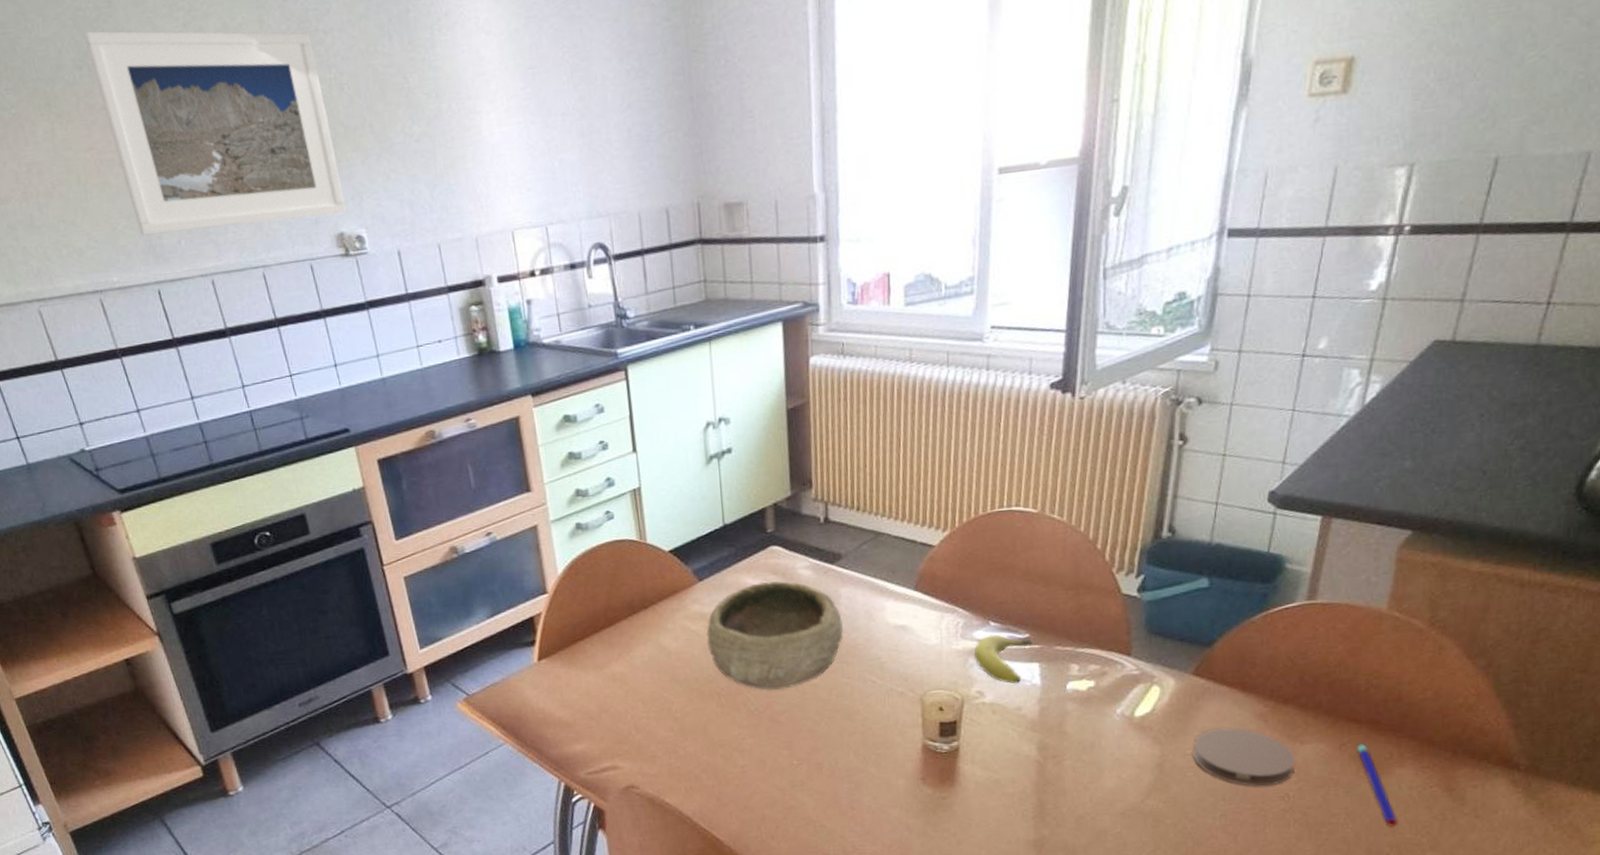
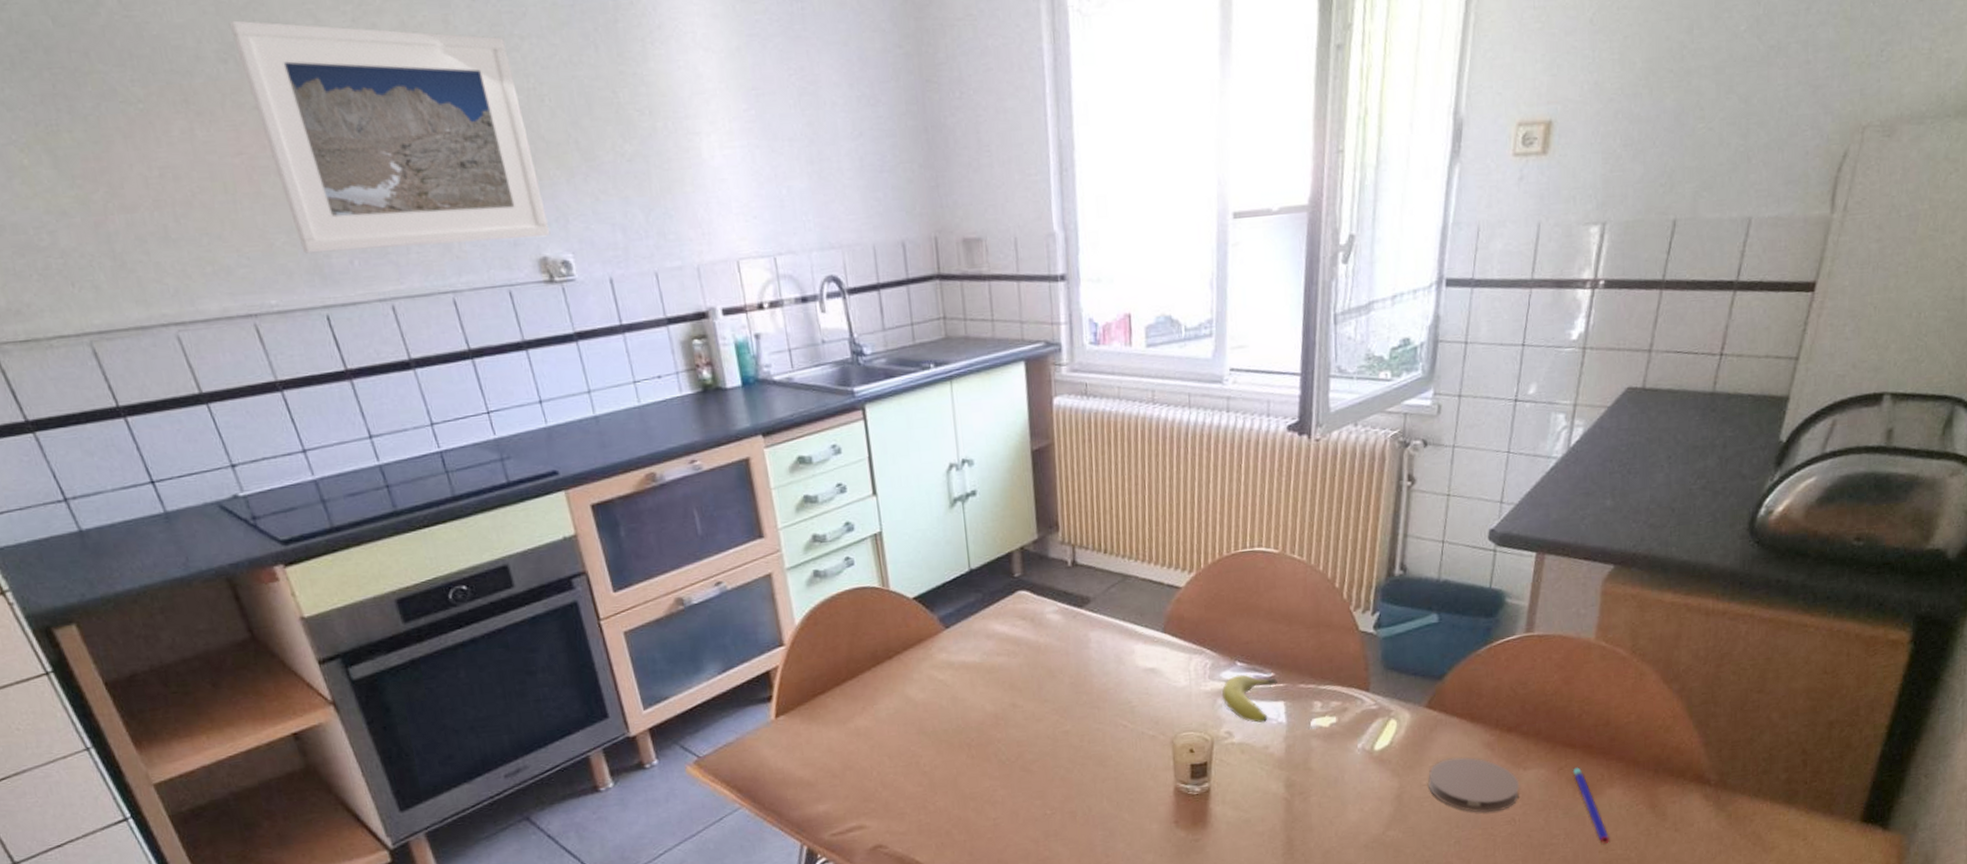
bowl: present [706,580,843,691] -> none [954,626,1094,740]

